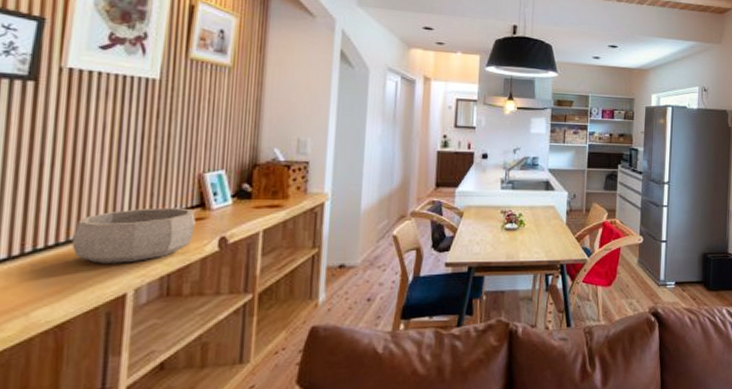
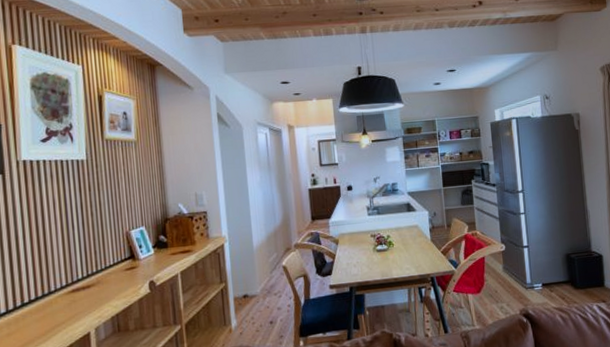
decorative bowl: present [72,207,196,264] -> none [46,260,130,310]

